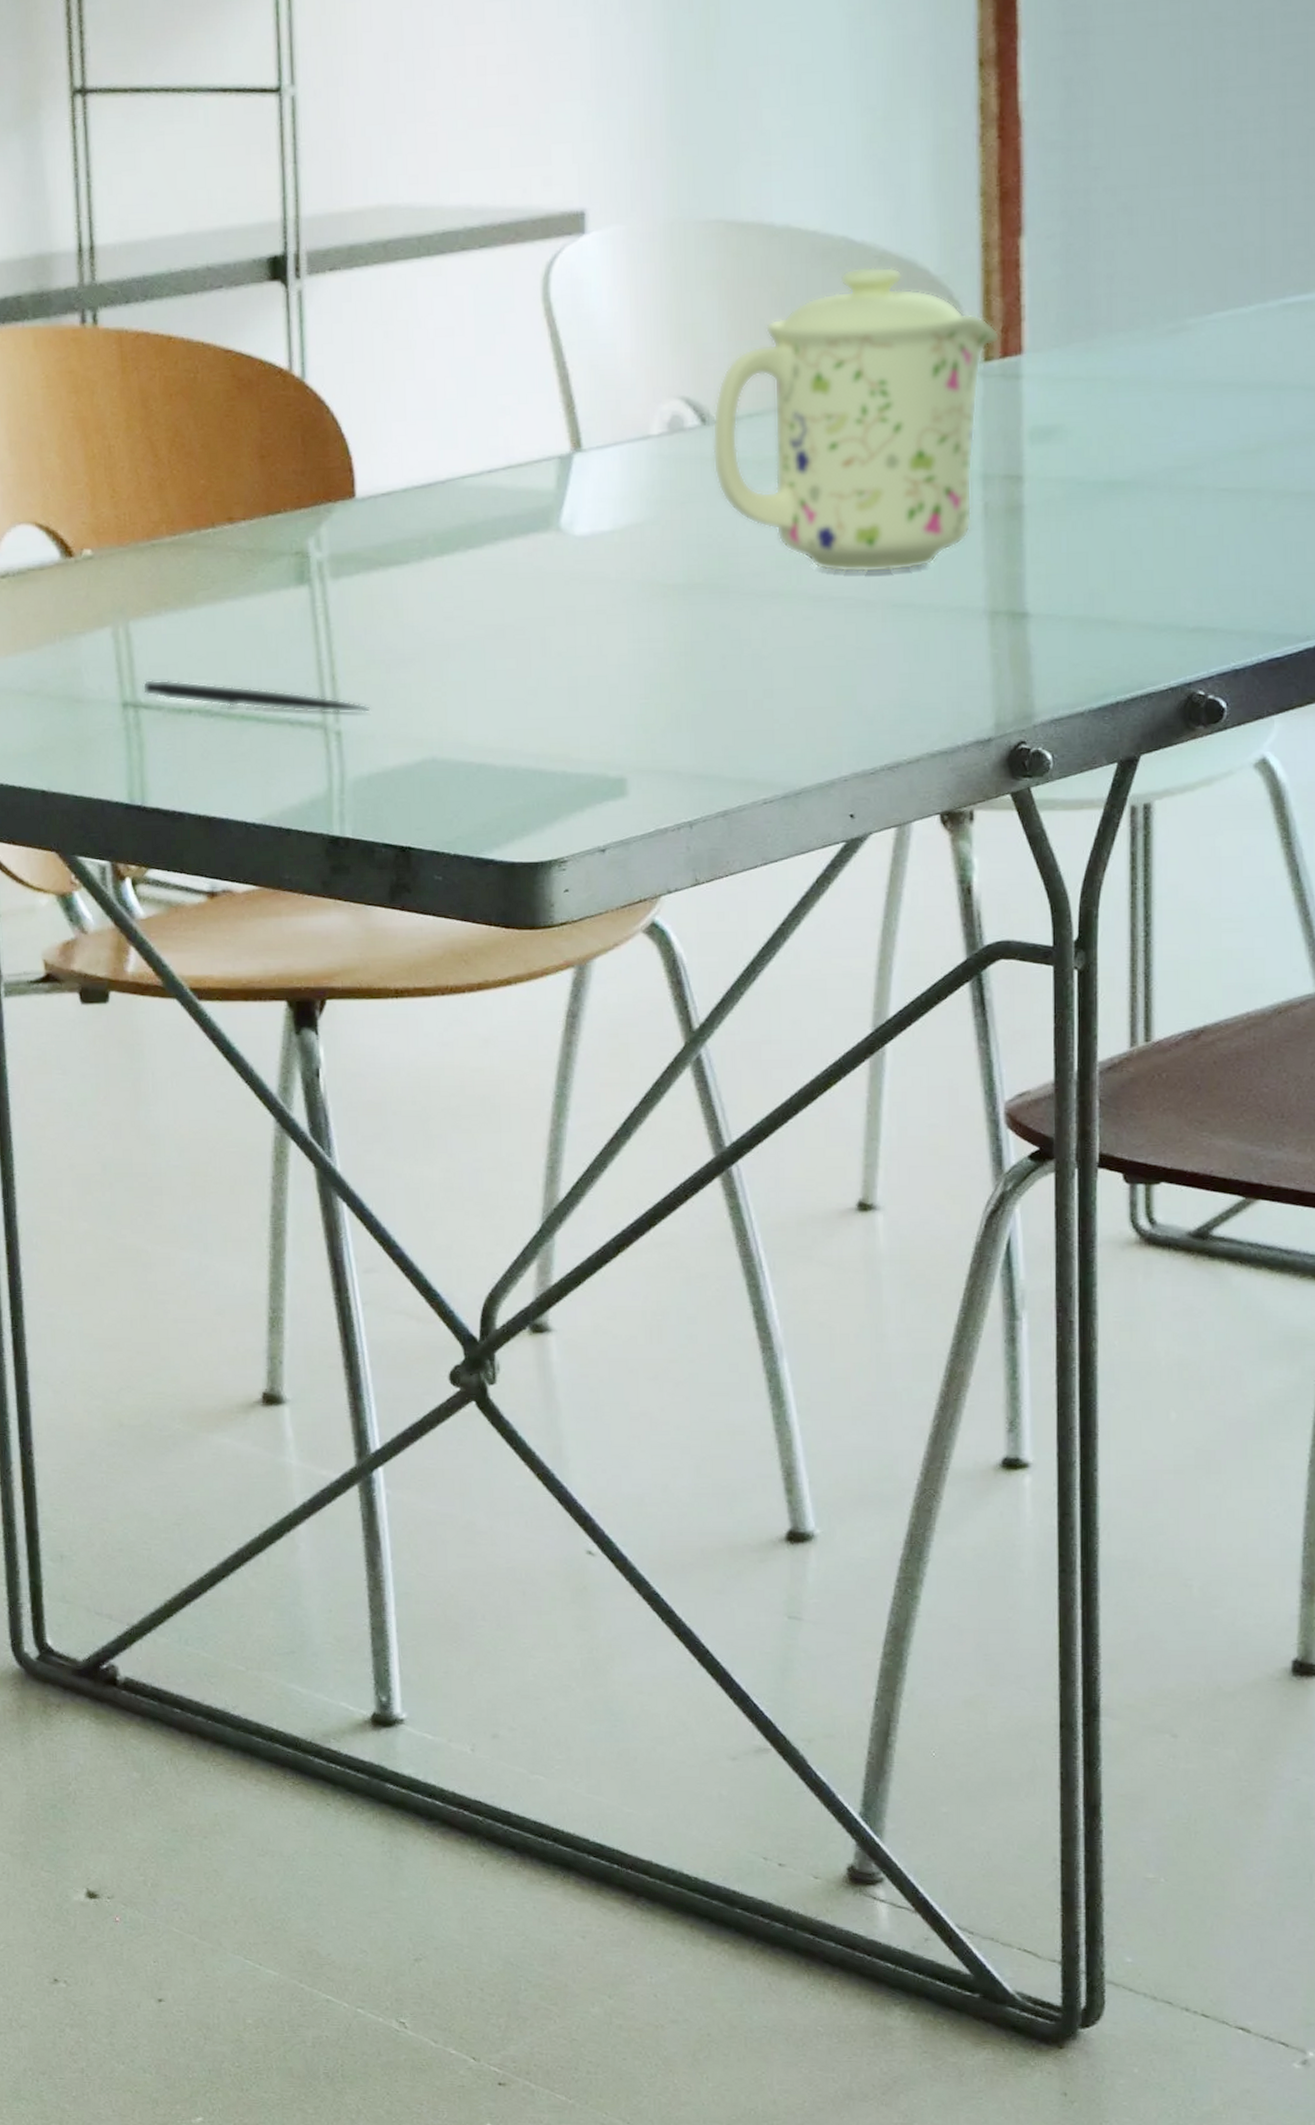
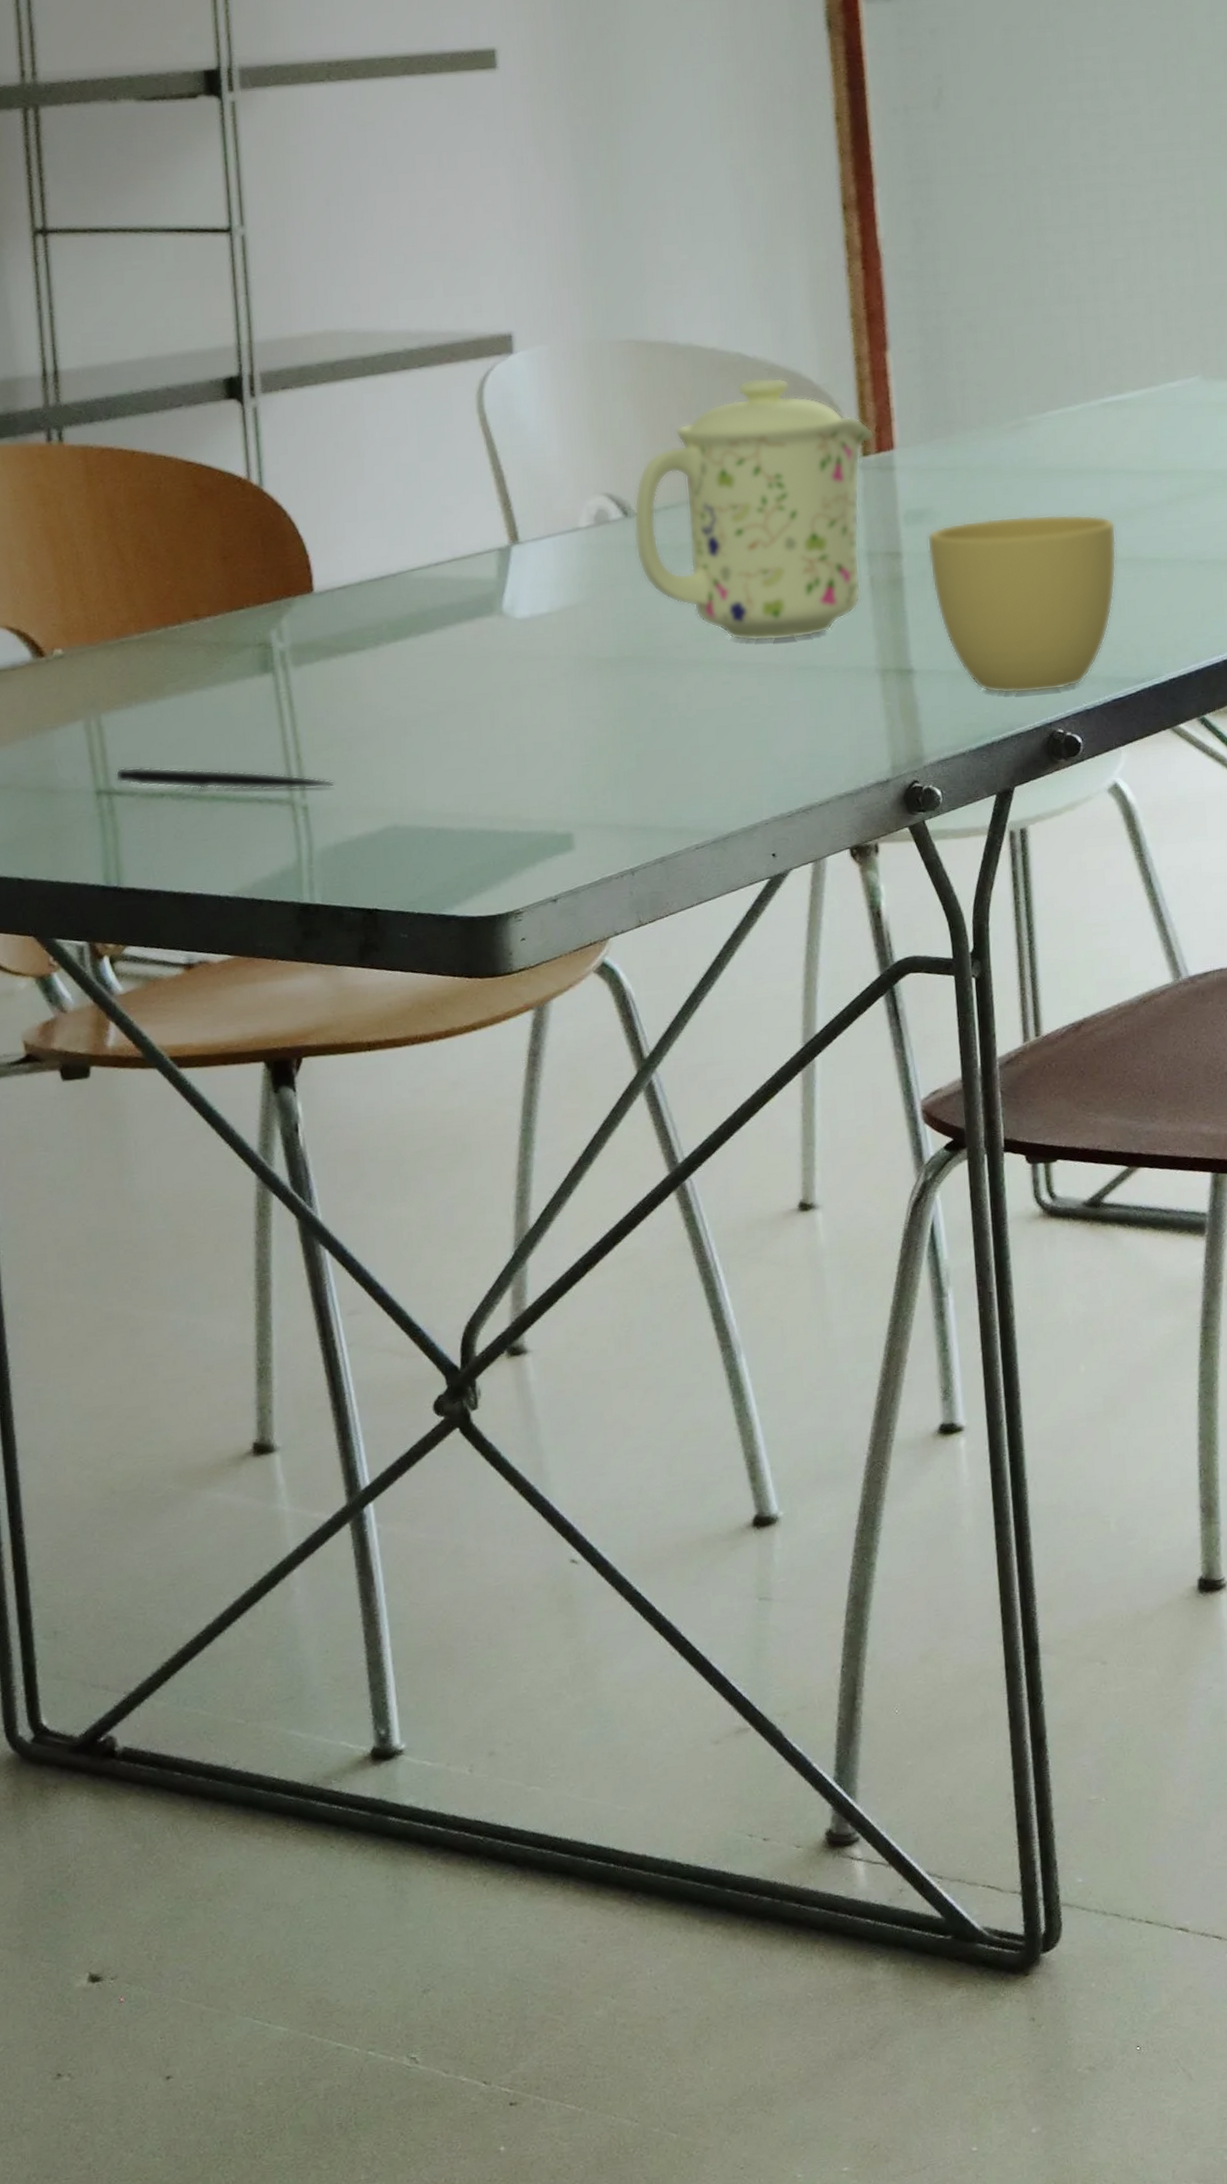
cup: none [1055,436,1288,647] -> present [927,514,1117,694]

